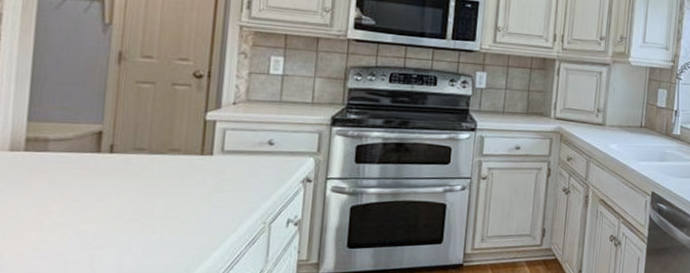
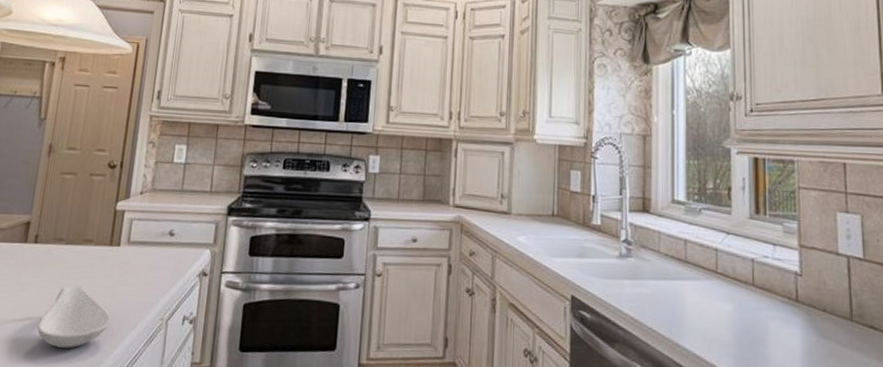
spoon rest: none [121,193,207,253] -> present [37,285,111,348]

